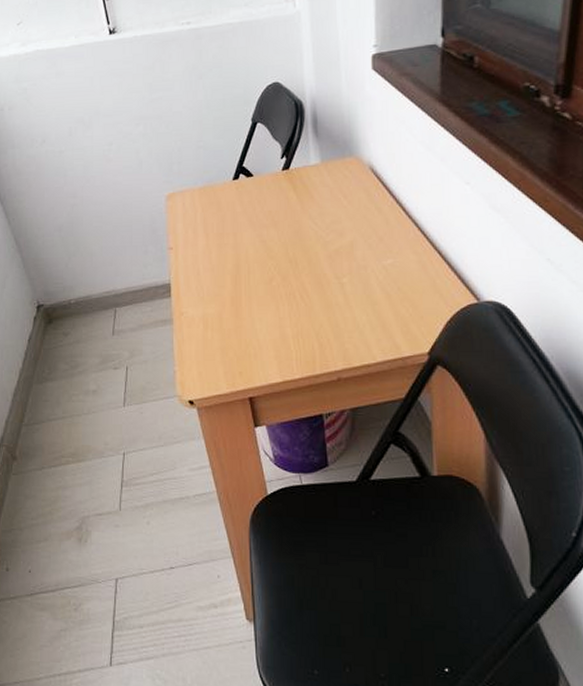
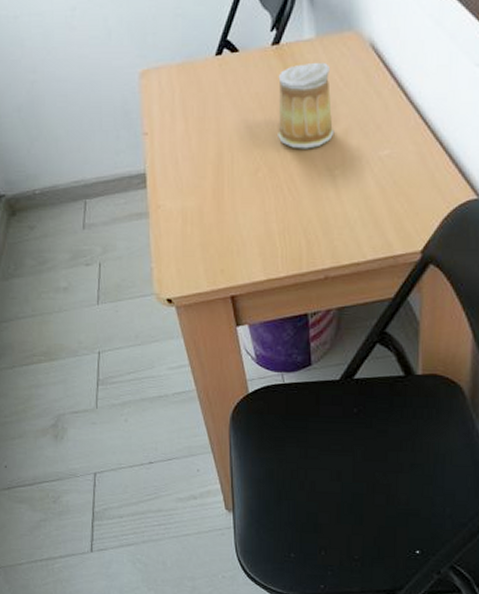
mug: none [288,183,341,260] -> present [278,62,335,149]

